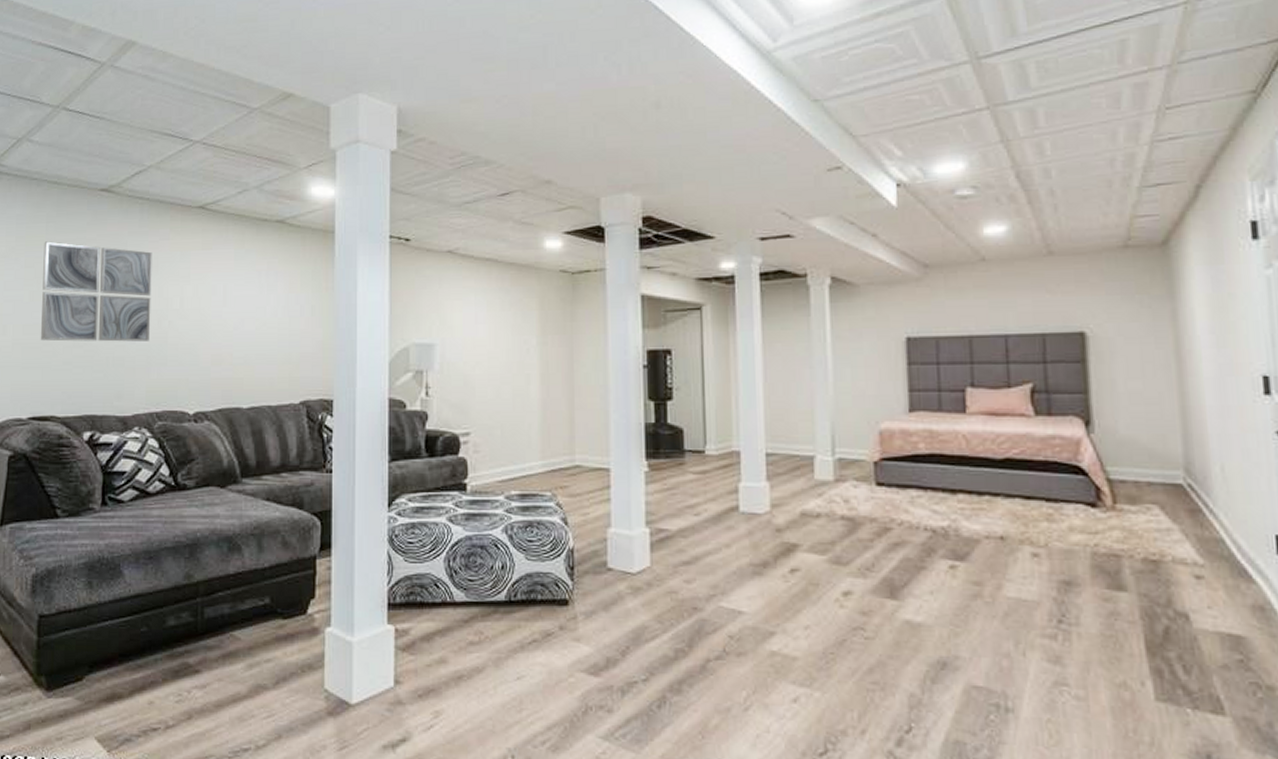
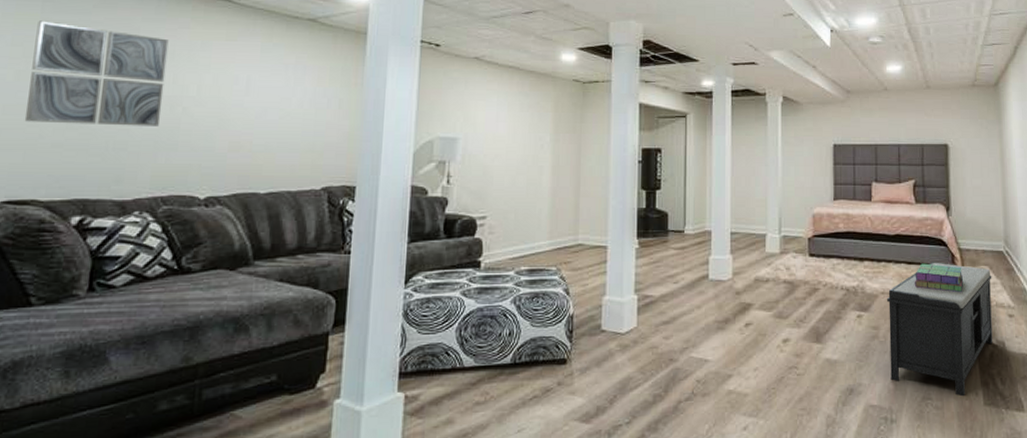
bench: none [994,497,1168,686] -> present [887,262,993,397]
stack of books: none [1036,498,1117,542] -> present [914,263,964,293]

